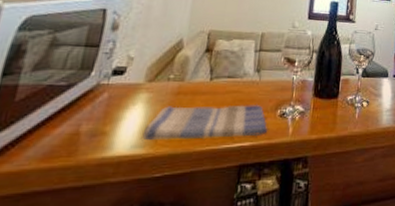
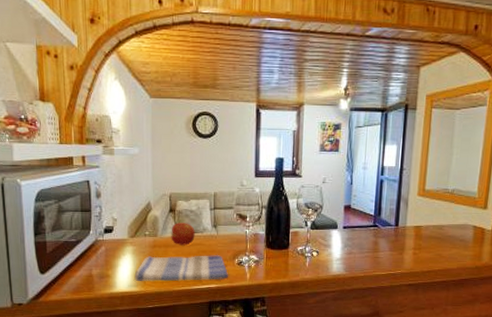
apple: none [201,65,234,93] -> present [171,223,195,246]

